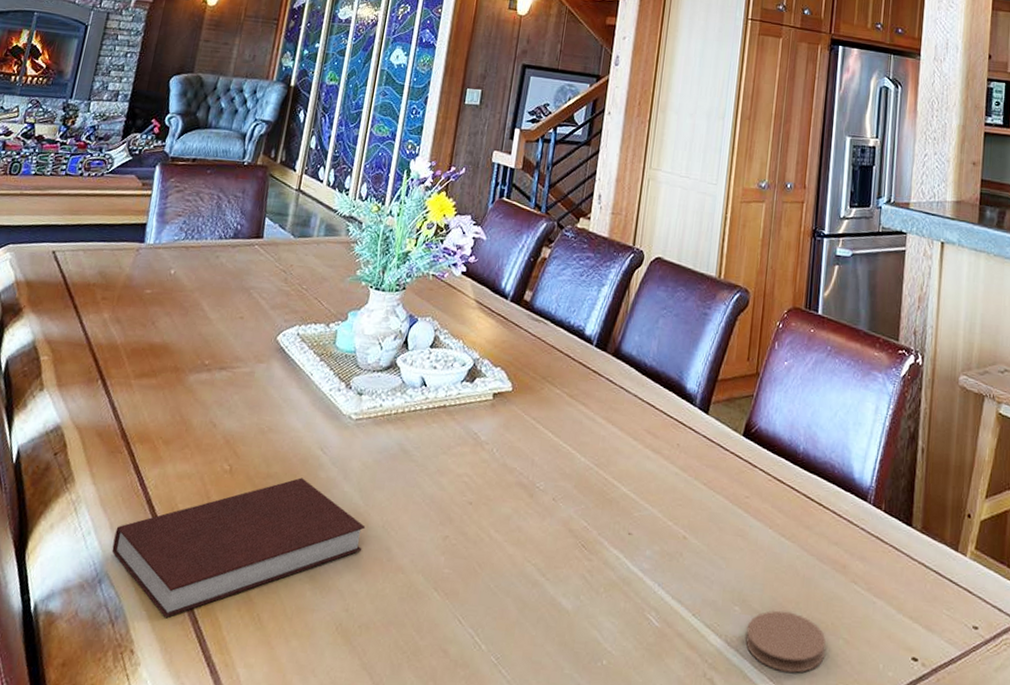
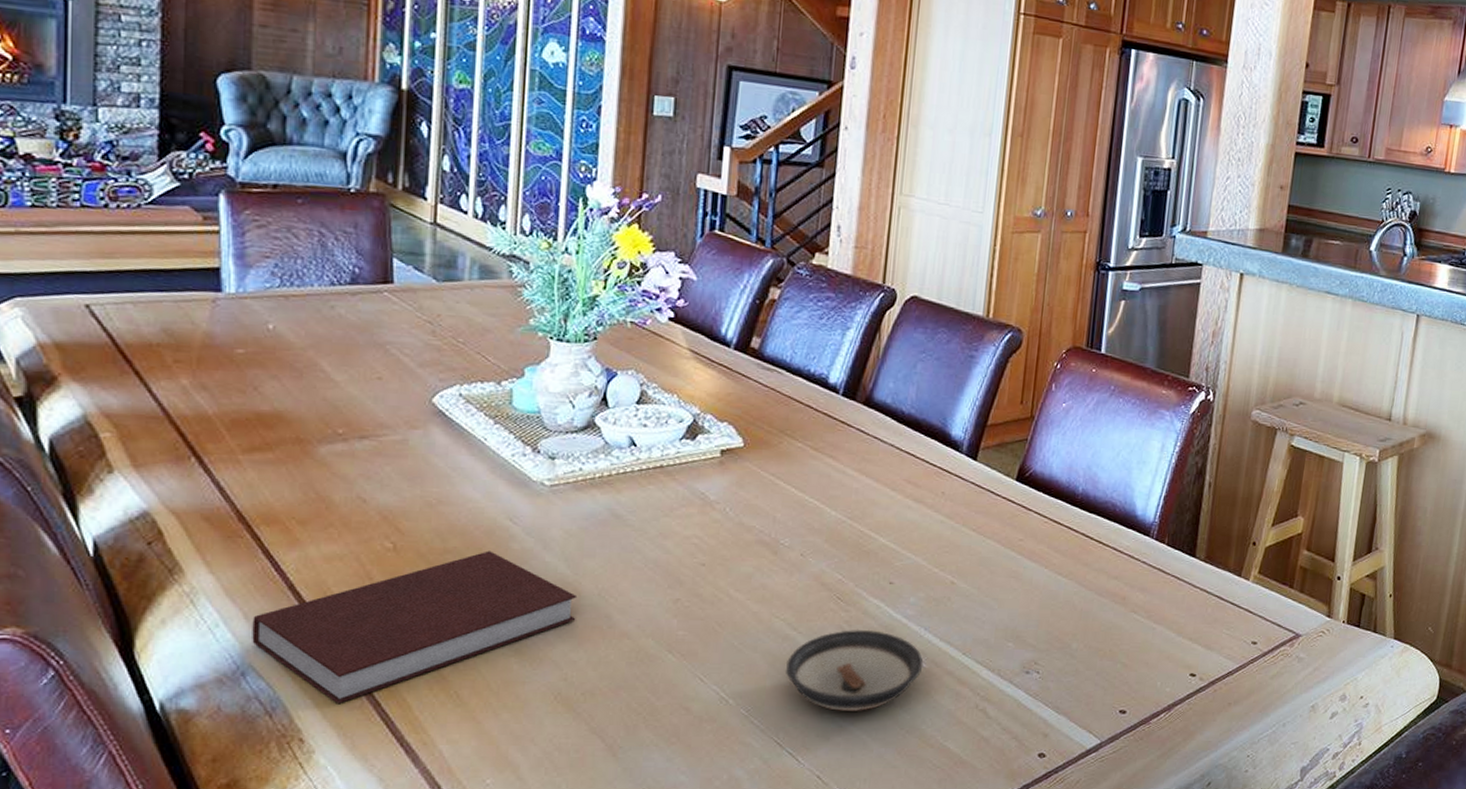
saucer: none [533,579,656,669] -> present [785,629,924,711]
coaster: present [746,610,827,674] -> none [1020,643,1105,698]

